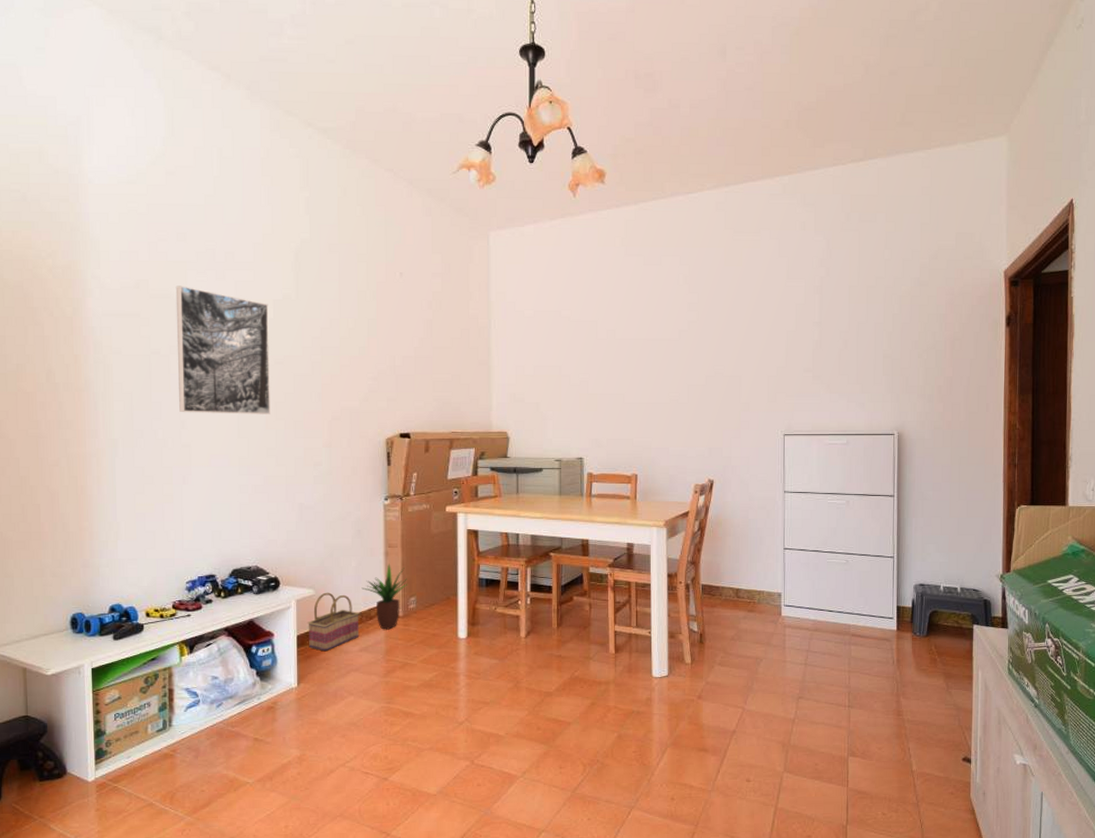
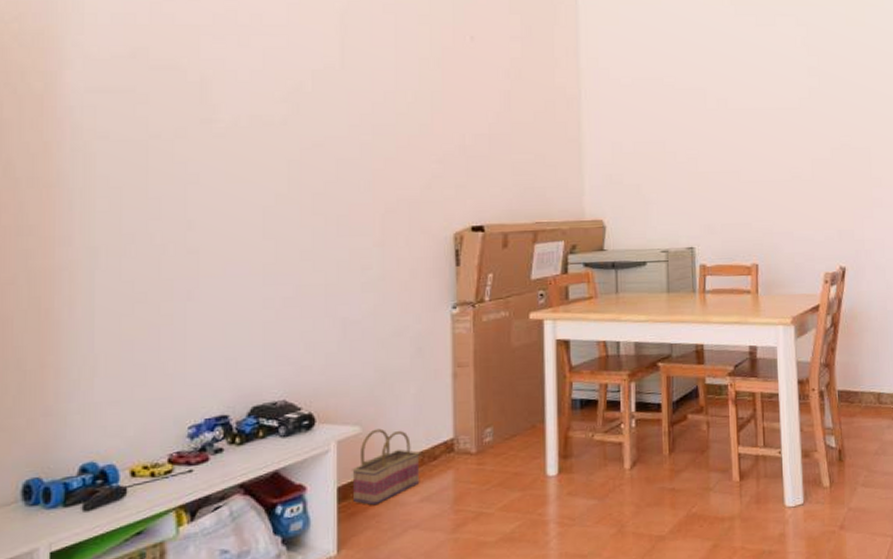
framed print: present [175,286,270,414] -> none [184,54,306,210]
potted plant: present [361,563,407,630] -> none [423,387,481,472]

